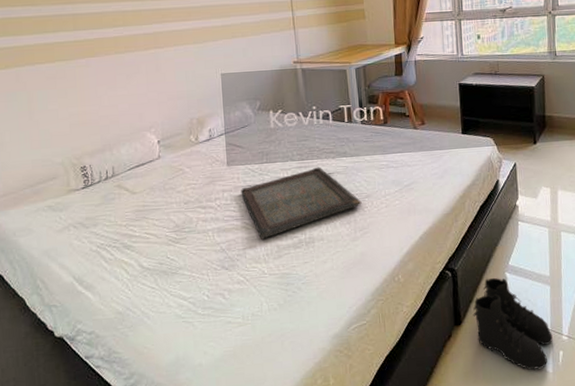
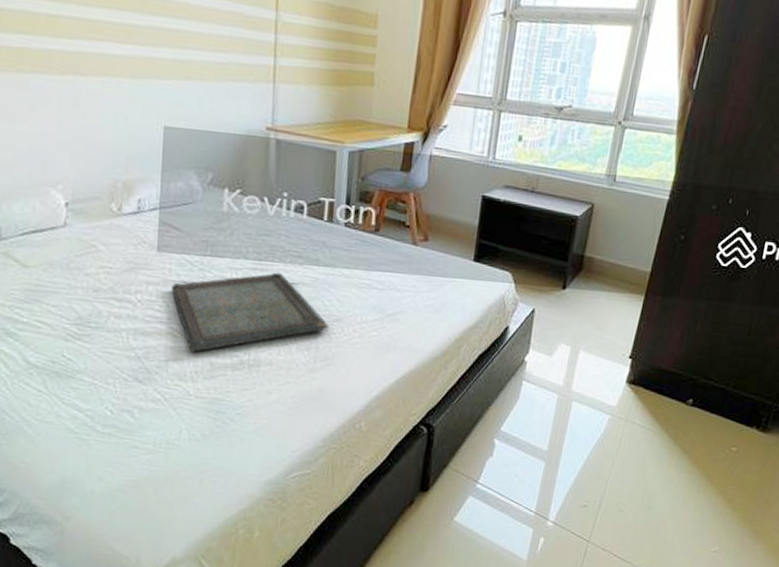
boots: present [473,277,553,371] -> none [444,442,536,555]

